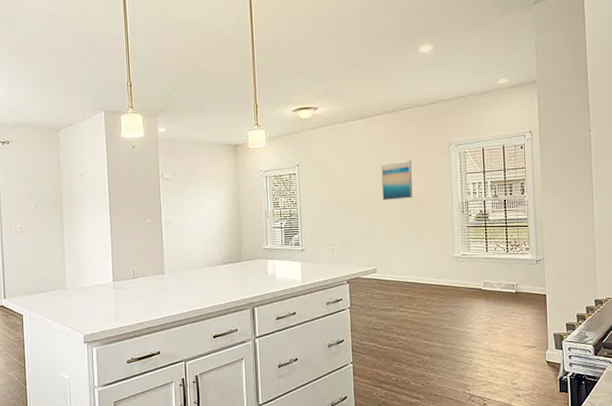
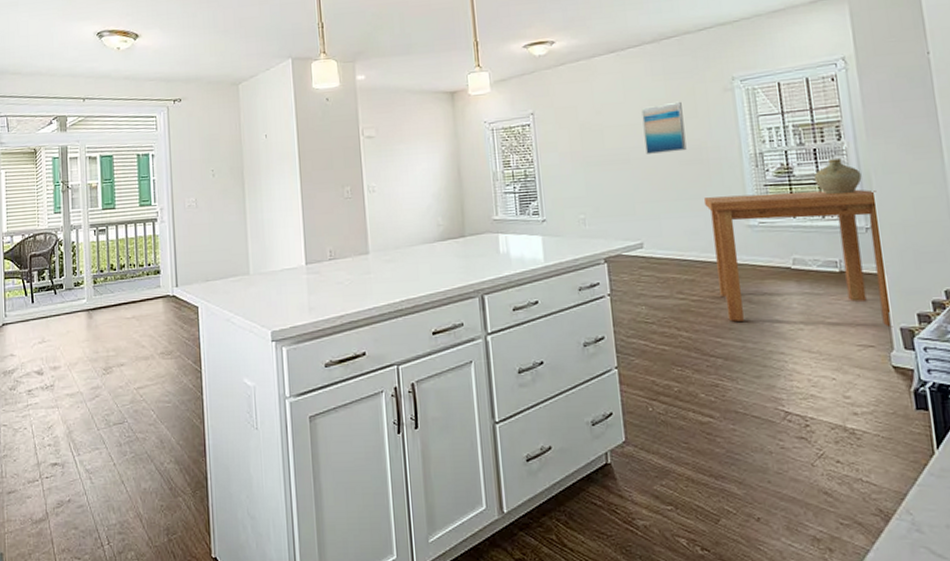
dining table: none [423,231,549,333] -> present [704,189,894,328]
ceramic jug: none [503,208,536,235] -> present [813,159,862,194]

